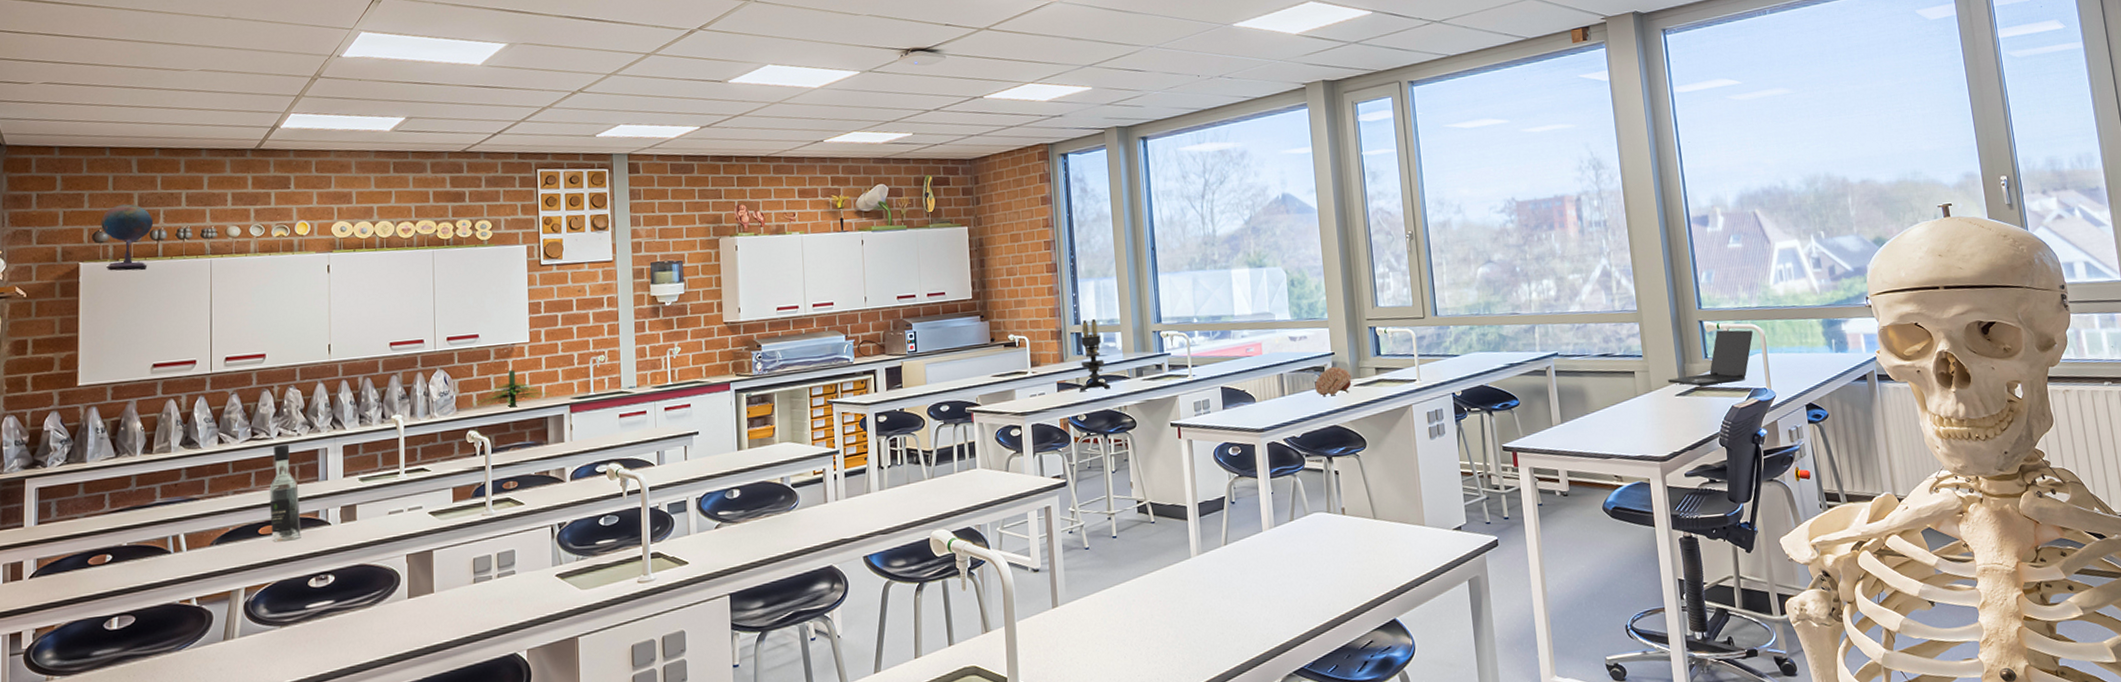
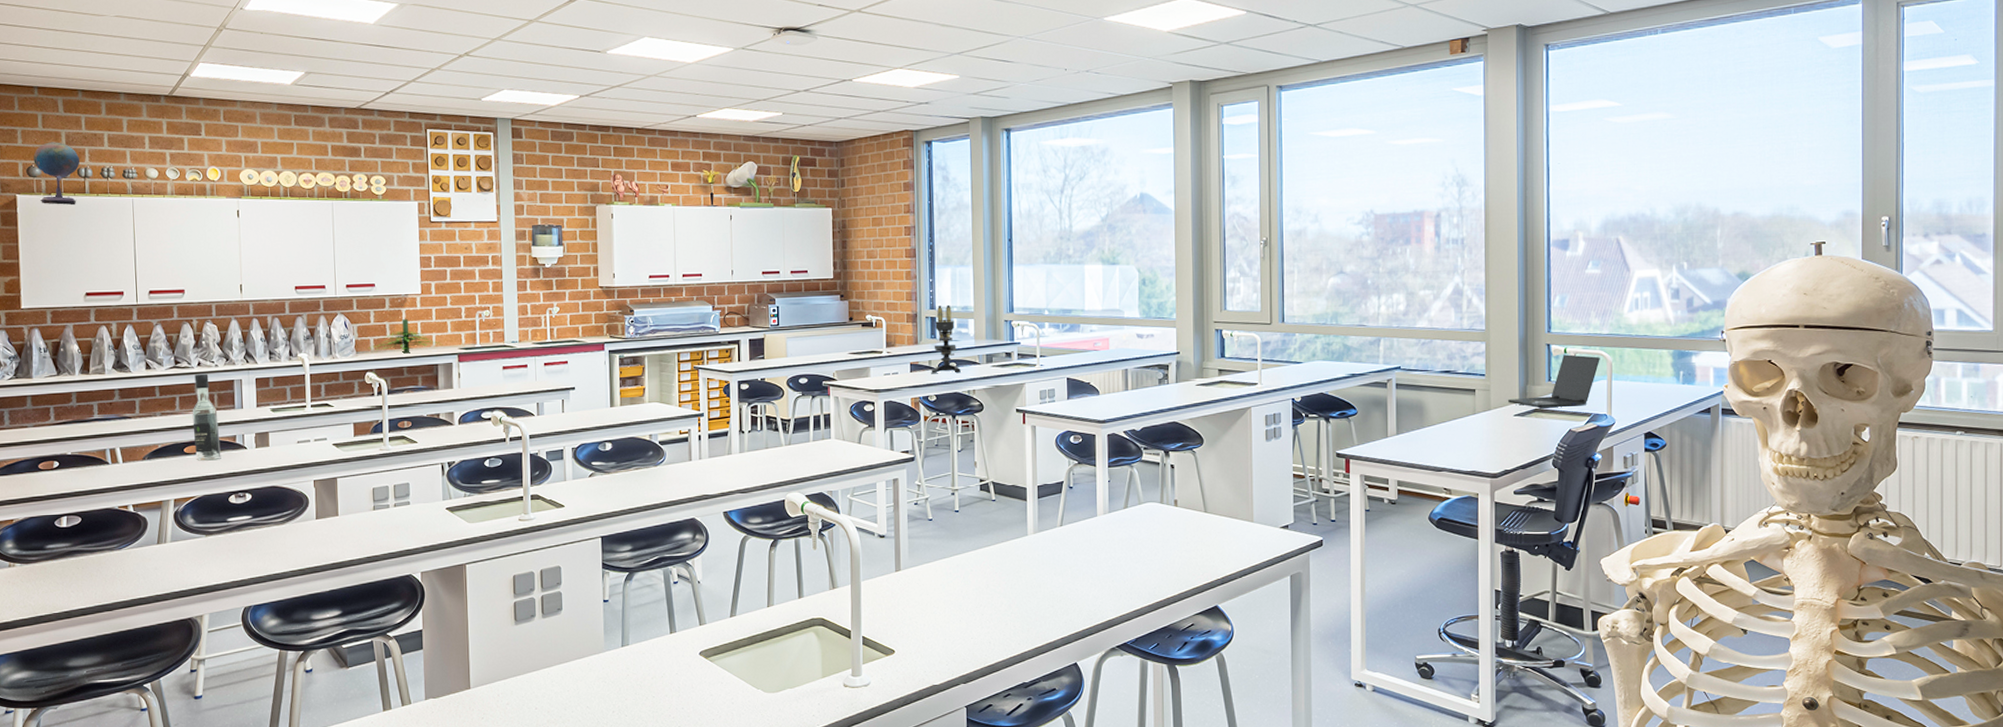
brain model: present [1315,366,1352,397] -> none [1158,365,1194,394]

